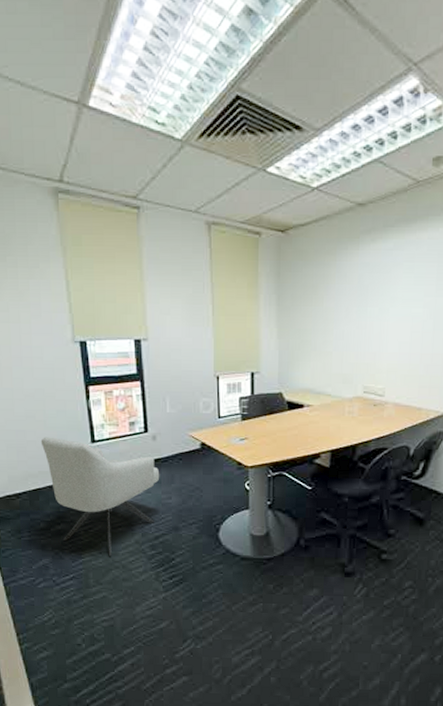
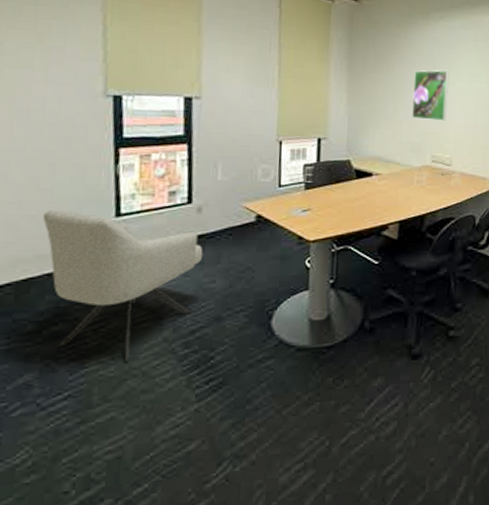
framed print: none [342,296,382,351] -> present [412,70,449,121]

